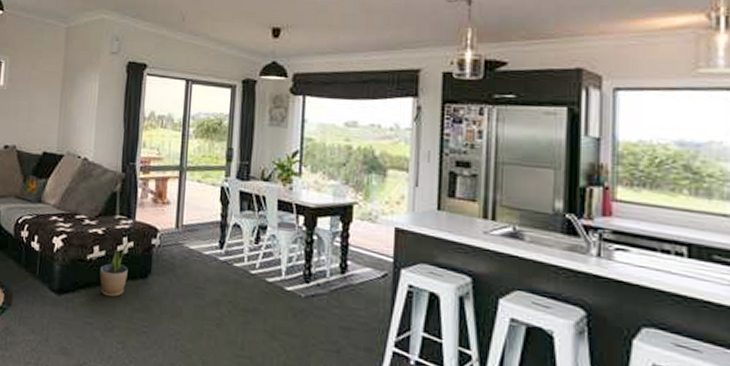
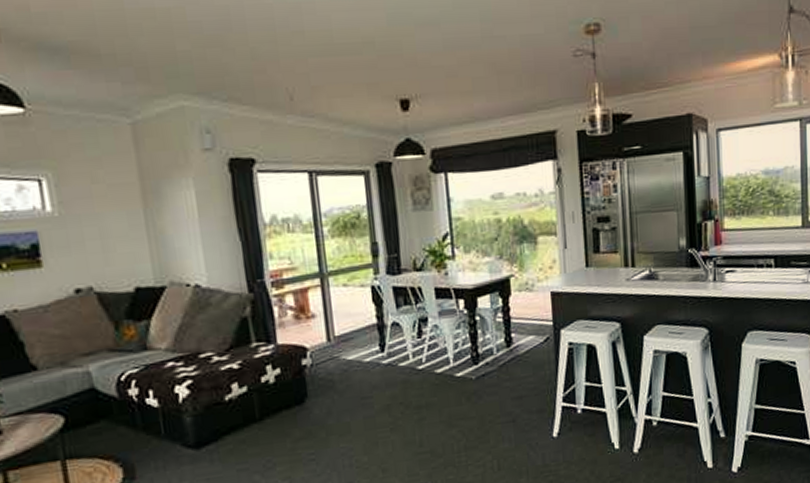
potted plant: present [99,242,128,297] -> none [244,370,281,435]

